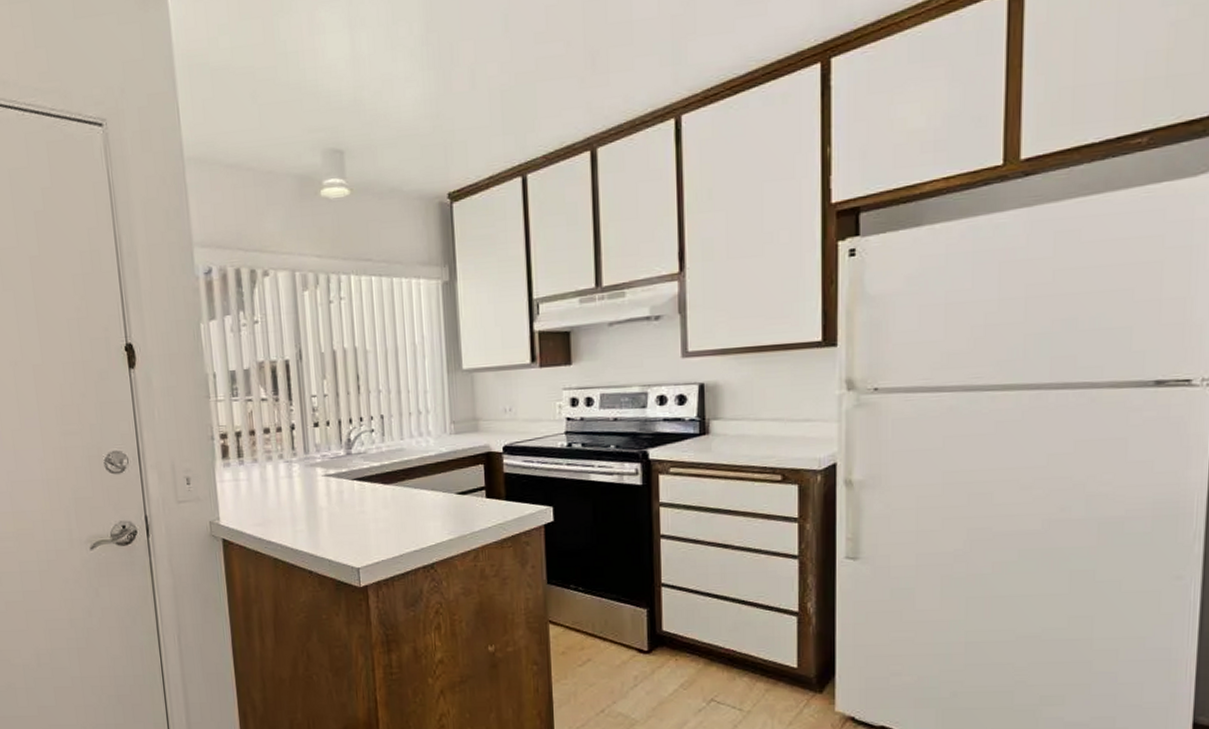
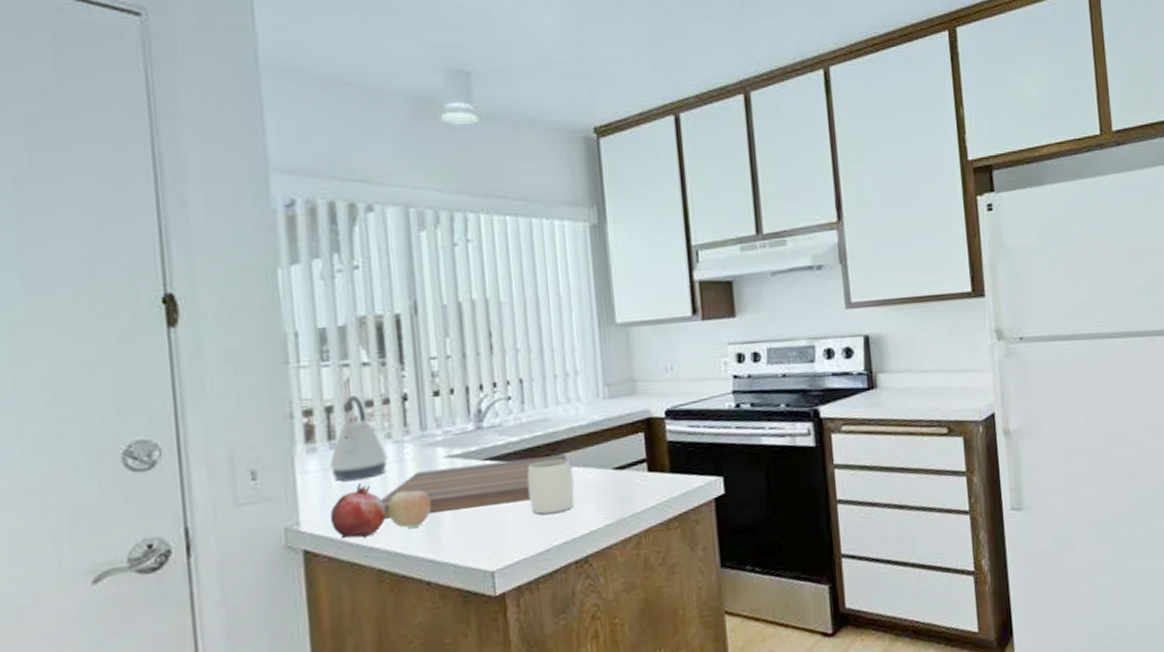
kettle: none [239,424,281,490] -> present [329,396,388,482]
fruit: none [240,491,280,533] -> present [329,482,387,540]
cutting board: none [275,479,418,520] -> present [380,454,567,519]
fruit: none [281,496,313,529] -> present [388,485,432,528]
mug: none [385,482,424,526] -> present [526,459,575,514]

